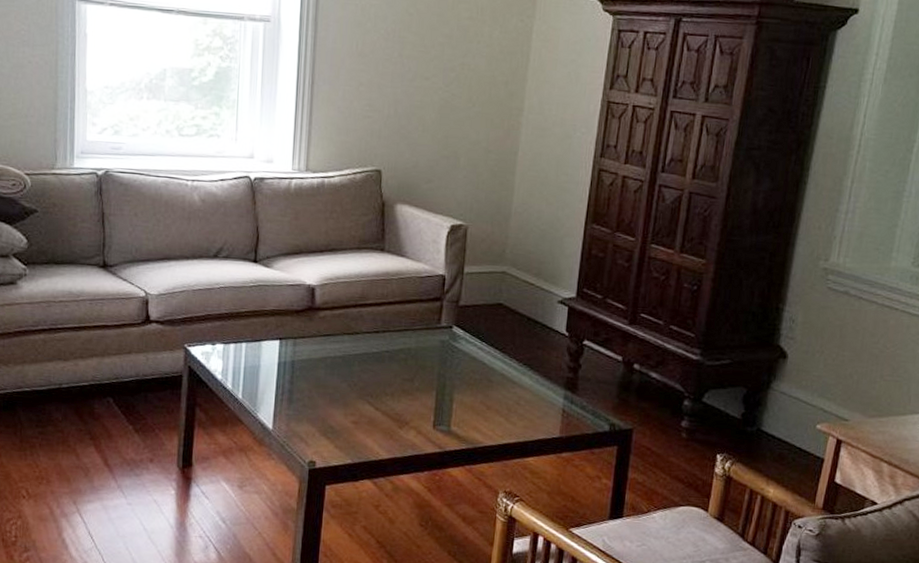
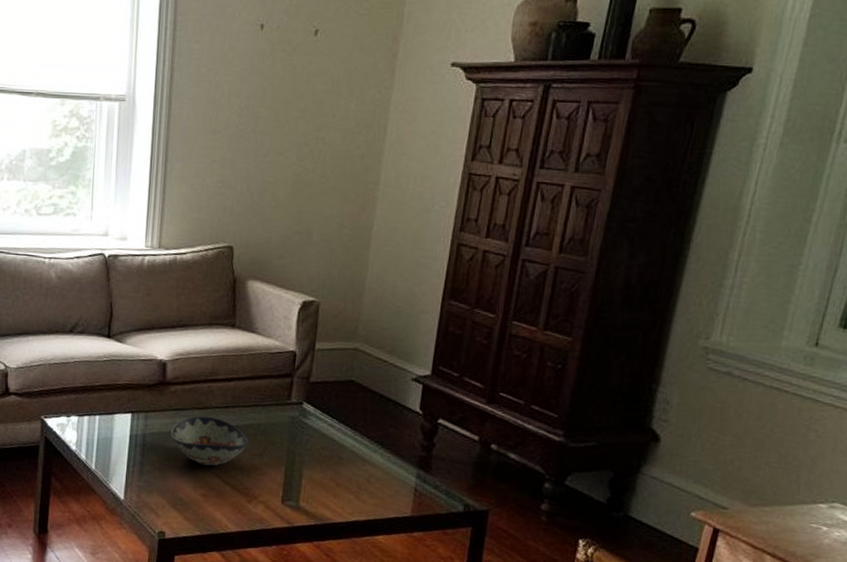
decorative bowl: none [320,341,400,392] -> present [171,416,249,466]

